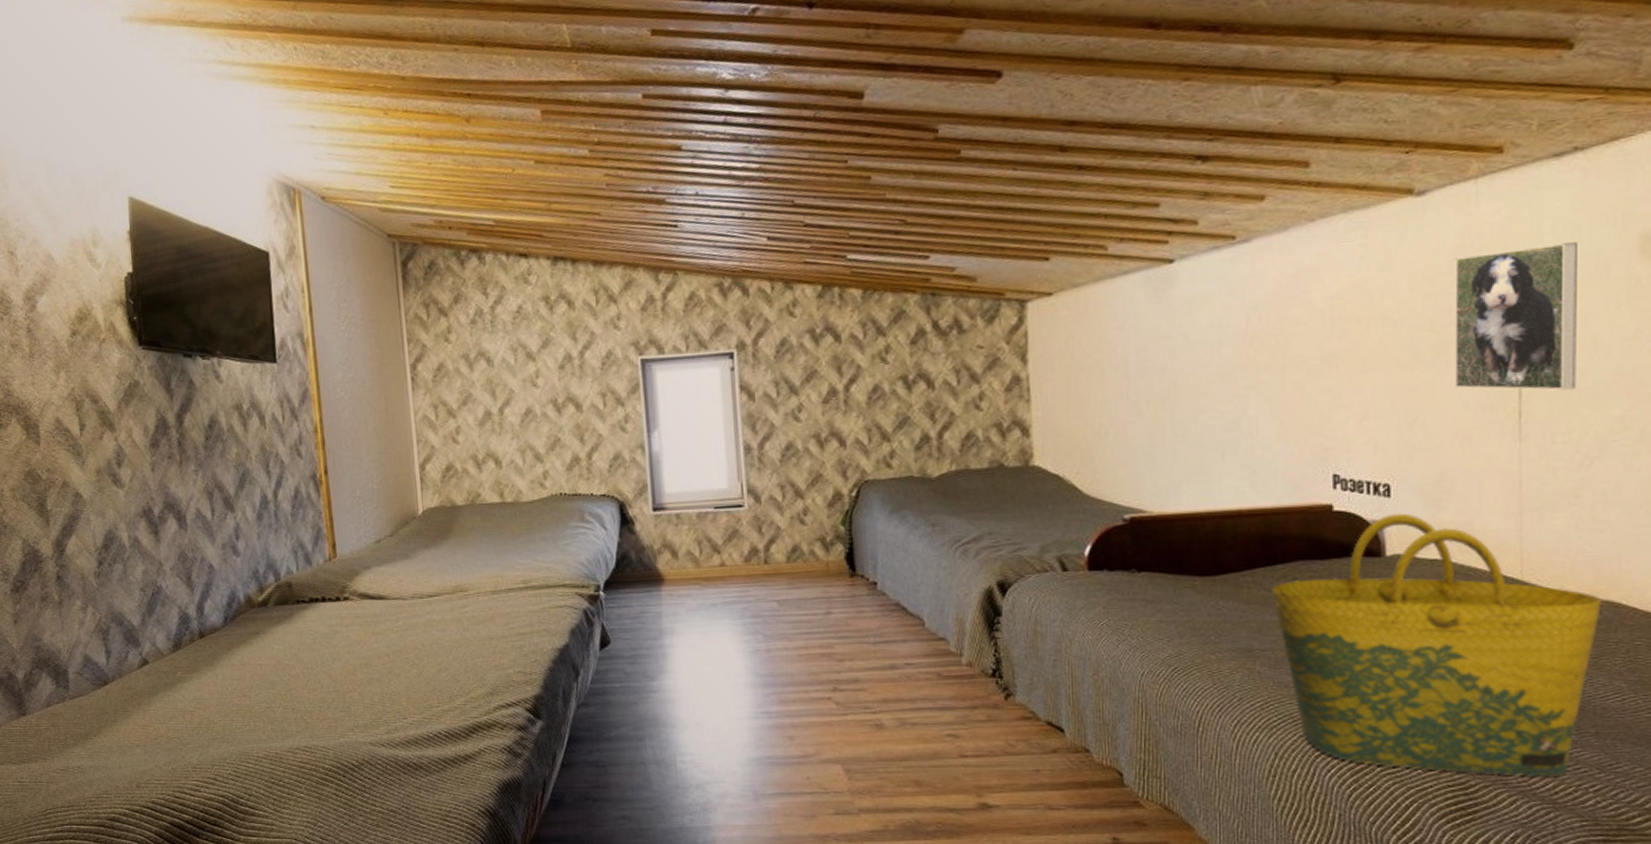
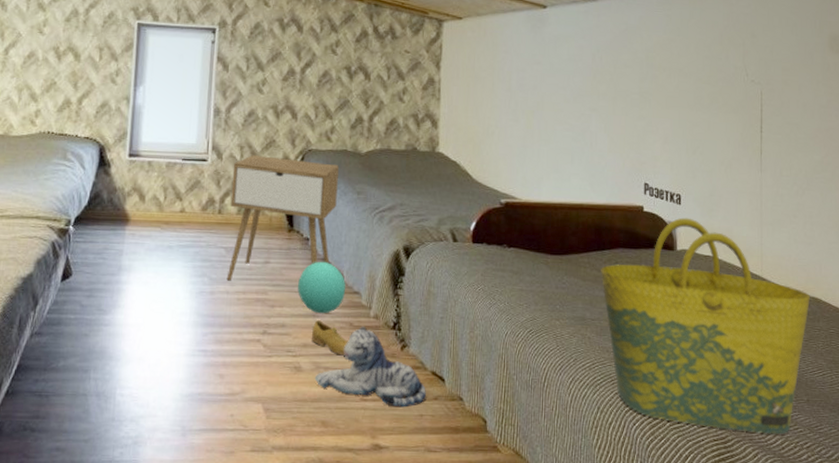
nightstand: none [775,493,907,637] -> present [226,155,339,281]
ball: none [869,606,929,665] -> present [298,261,346,314]
shoe: none [892,672,938,708] -> present [312,320,348,354]
plush toy: none [900,675,1043,763] -> present [314,326,427,408]
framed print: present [1454,242,1577,391] -> none [721,33,794,138]

